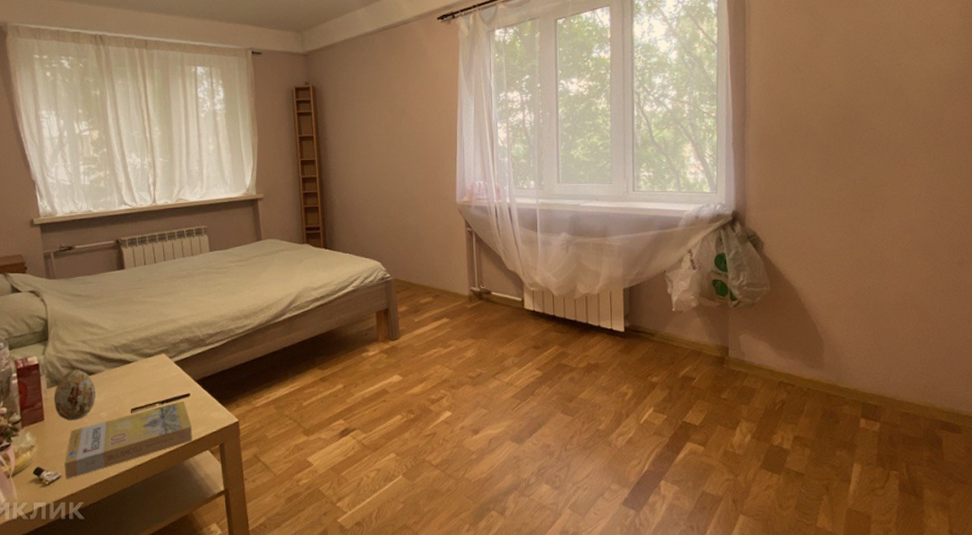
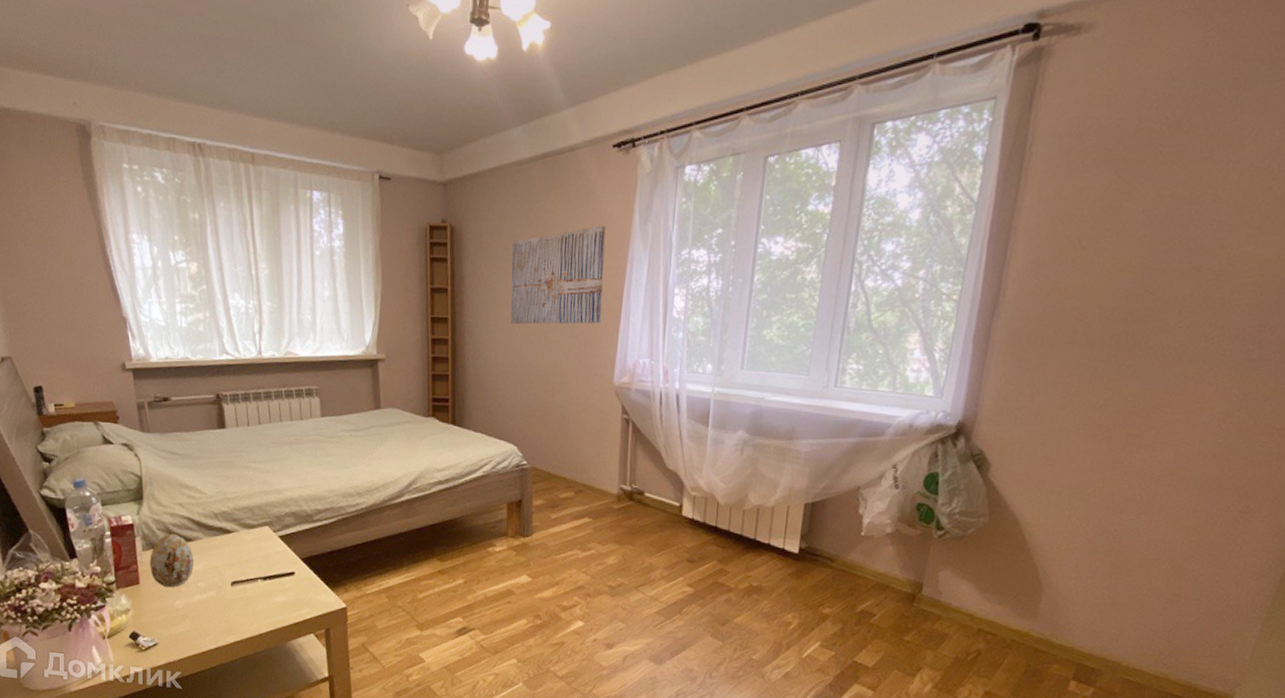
book: present [64,400,192,479] -> none [161,578,297,647]
wall art: none [364,79,442,161] -> present [510,225,606,325]

